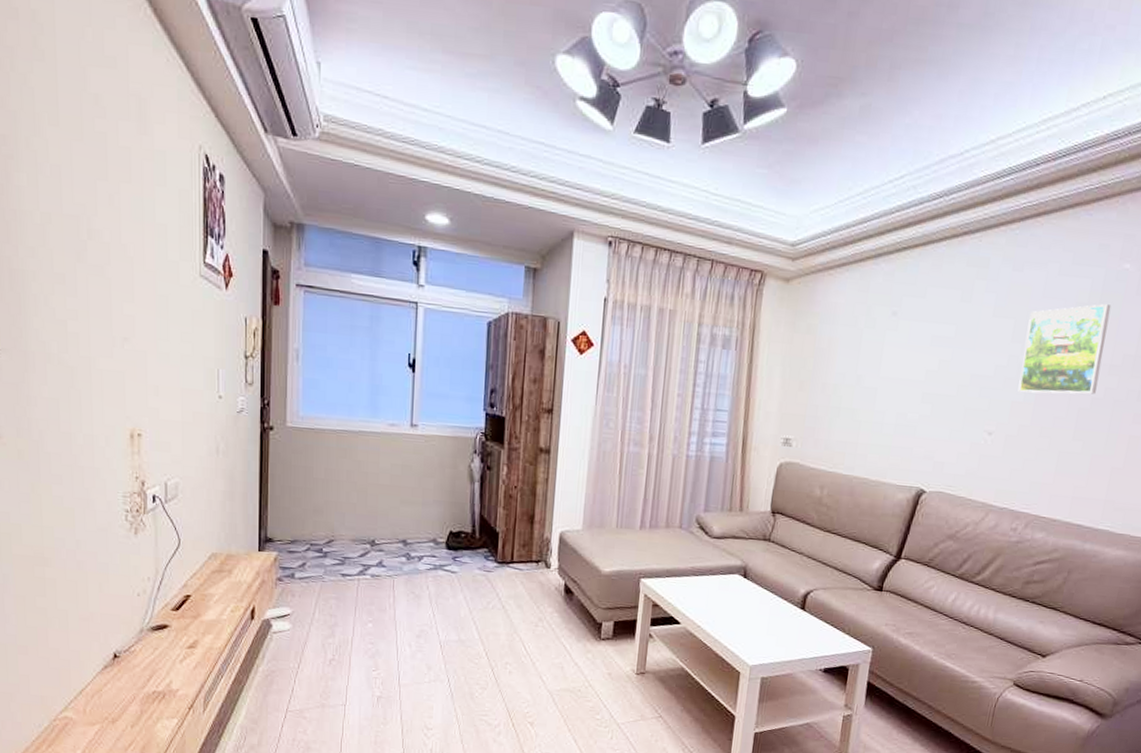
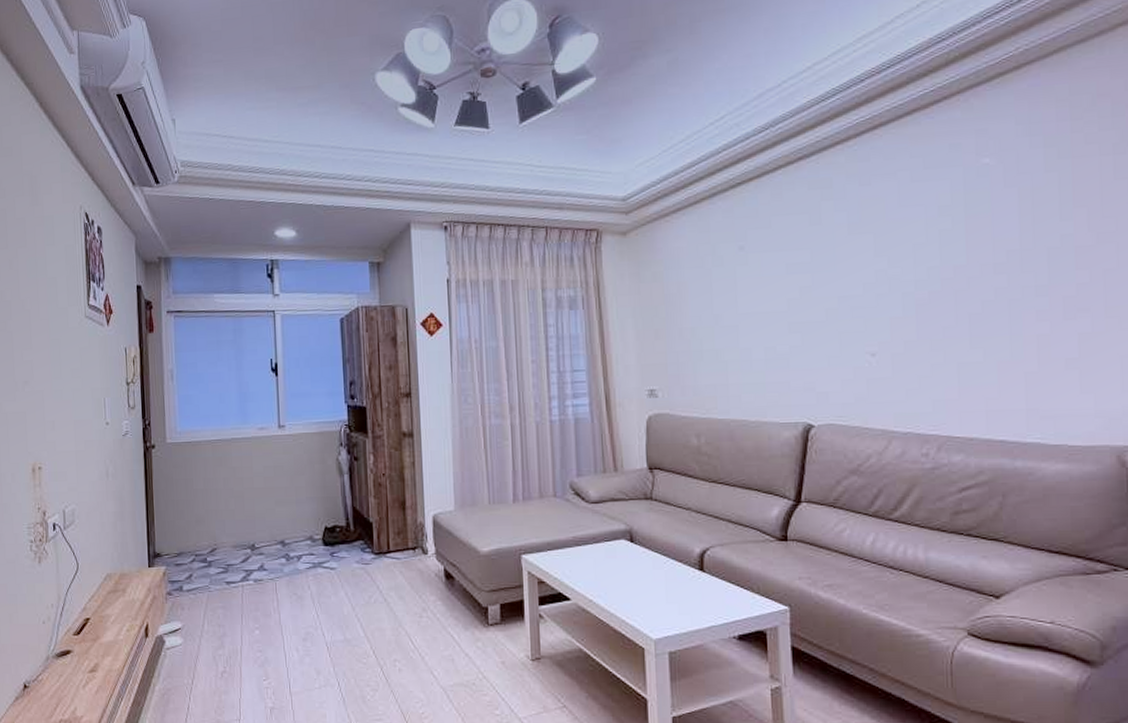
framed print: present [1018,304,1111,395] -> none [889,202,984,306]

